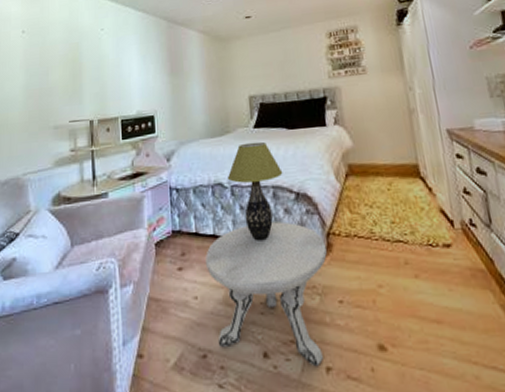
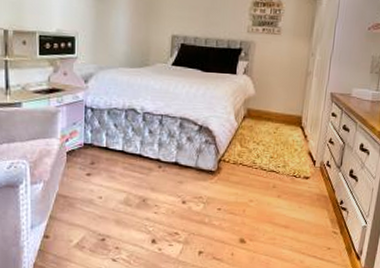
side table: present [206,221,327,367] -> none [112,146,216,251]
table lamp: present [228,141,283,241] -> none [142,77,192,160]

